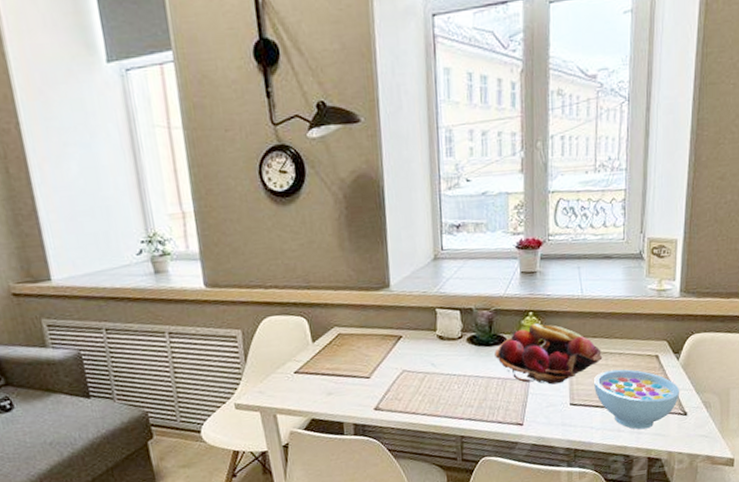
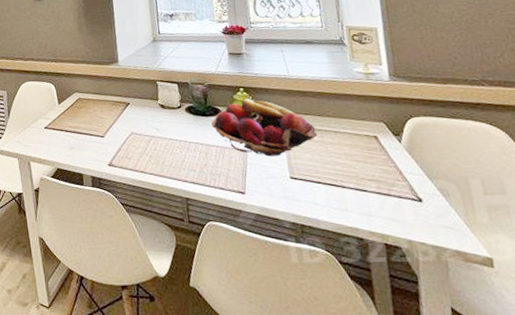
bowl: present [594,369,680,430] -> none [312,147,410,212]

